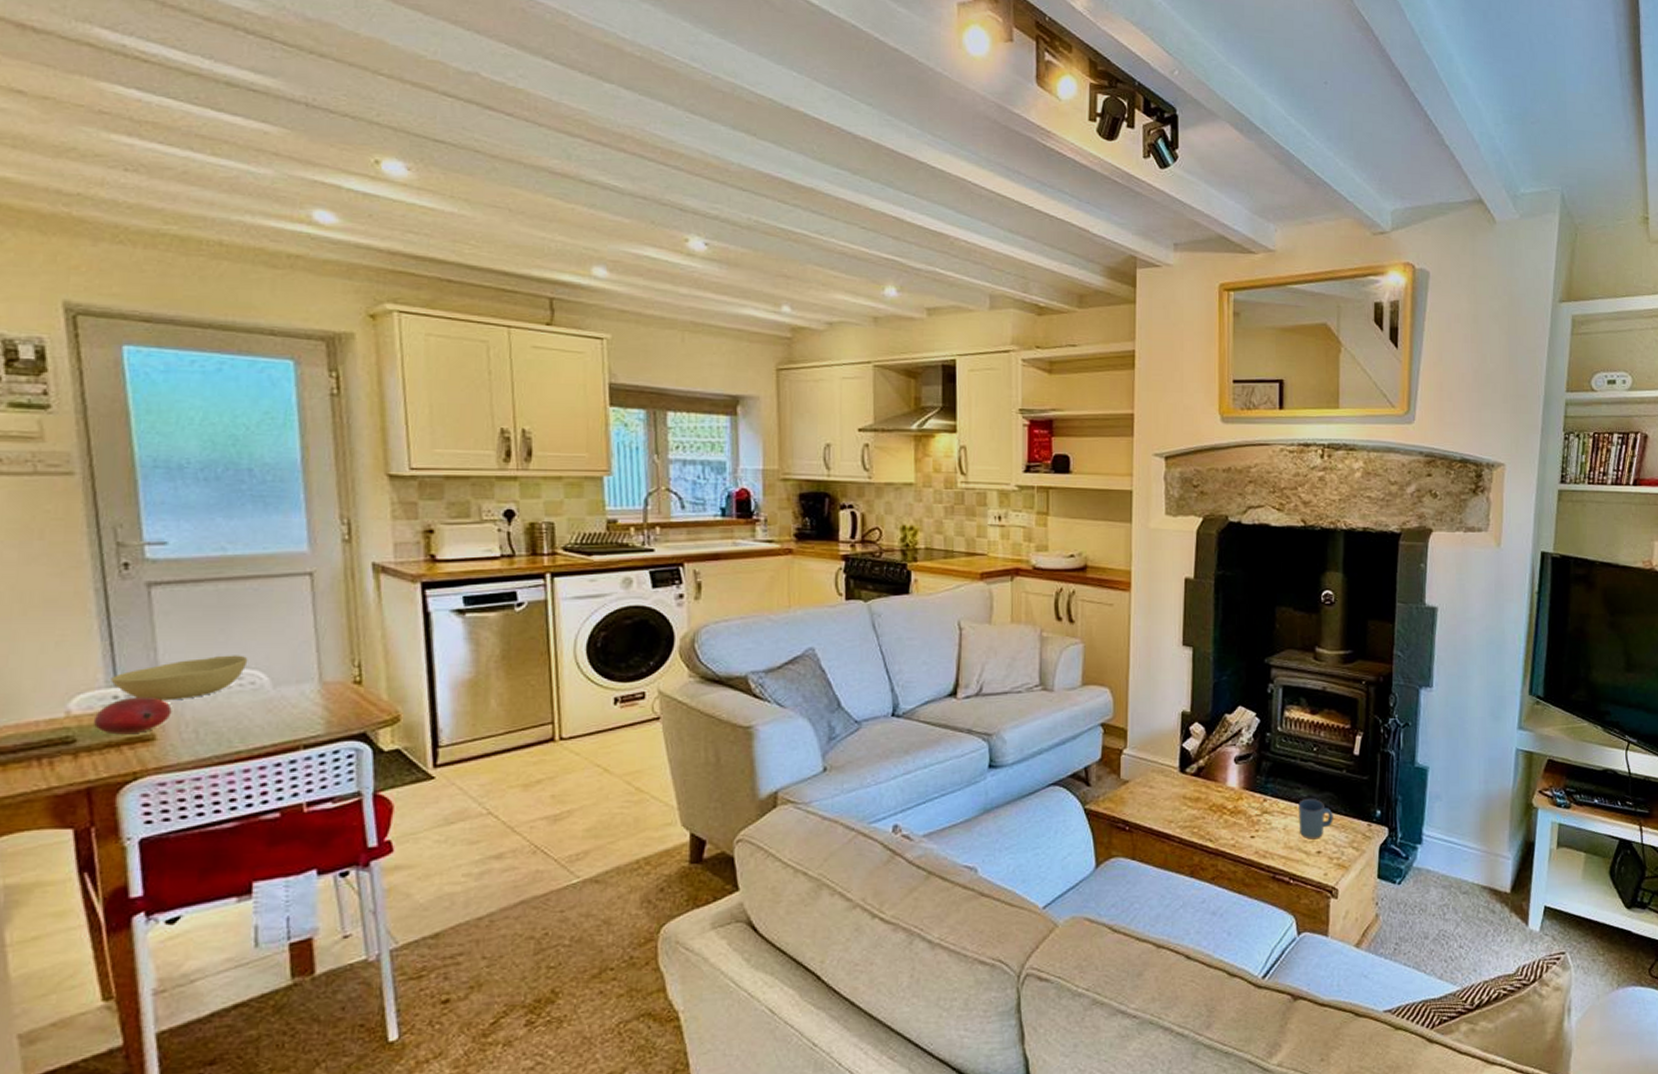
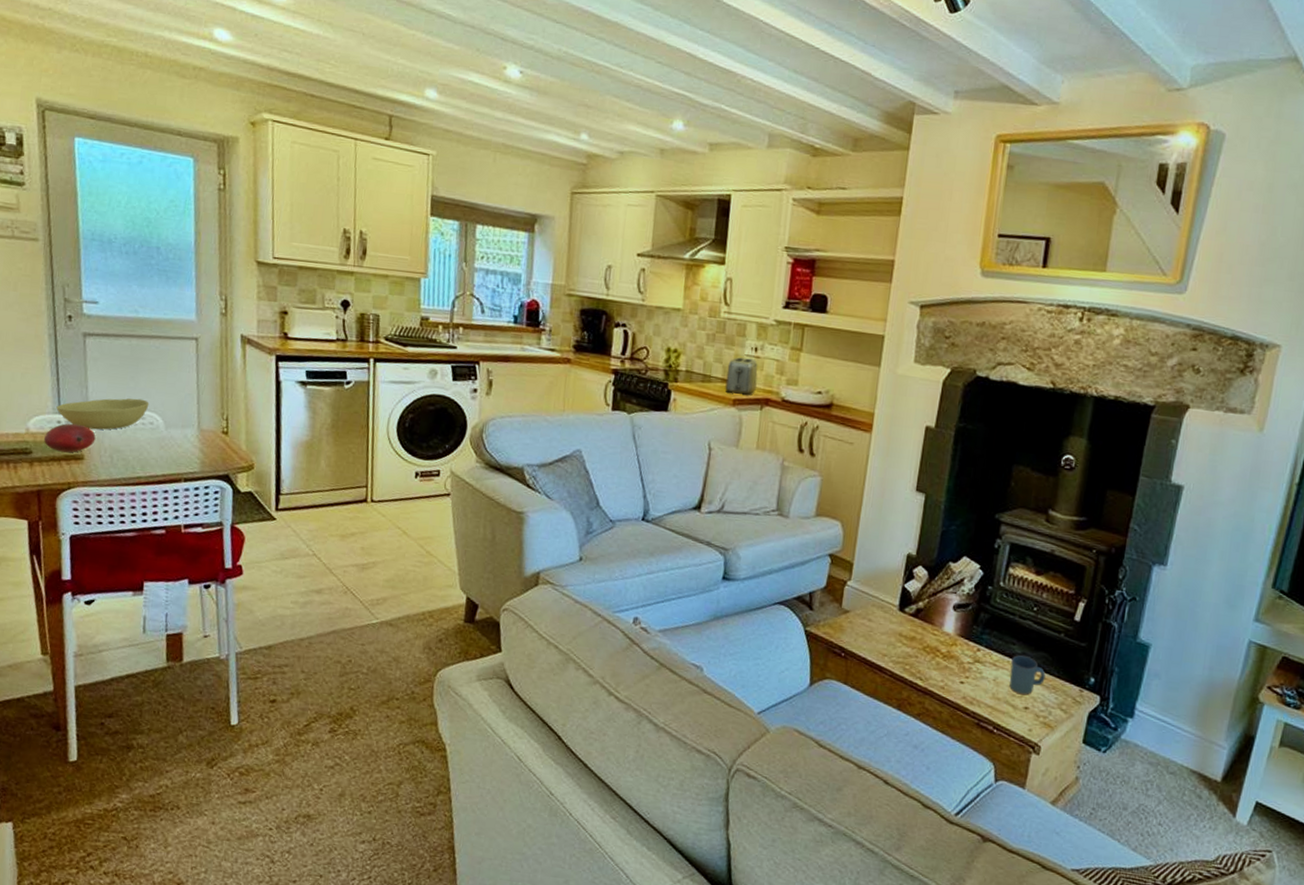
toaster: none [970,528,1004,568] -> present [725,357,758,396]

